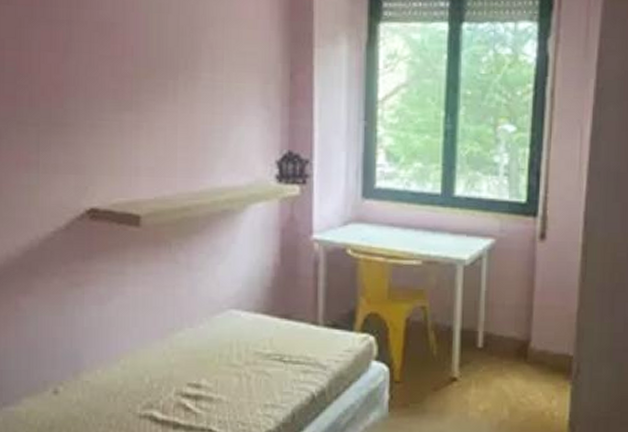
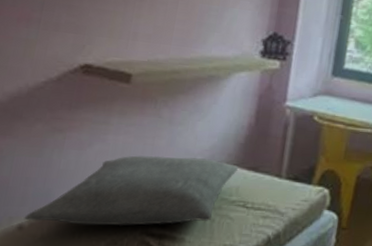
pillow: none [58,307,270,387] -> present [24,155,239,226]

